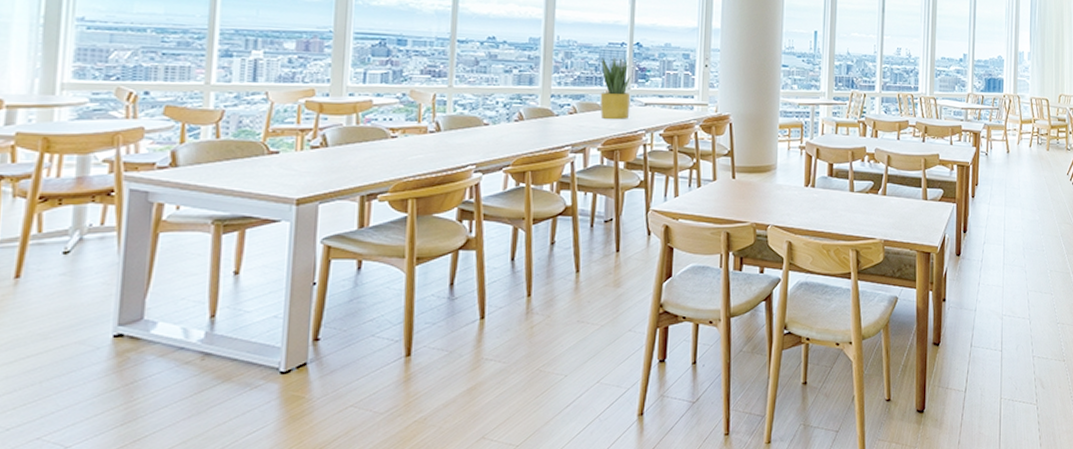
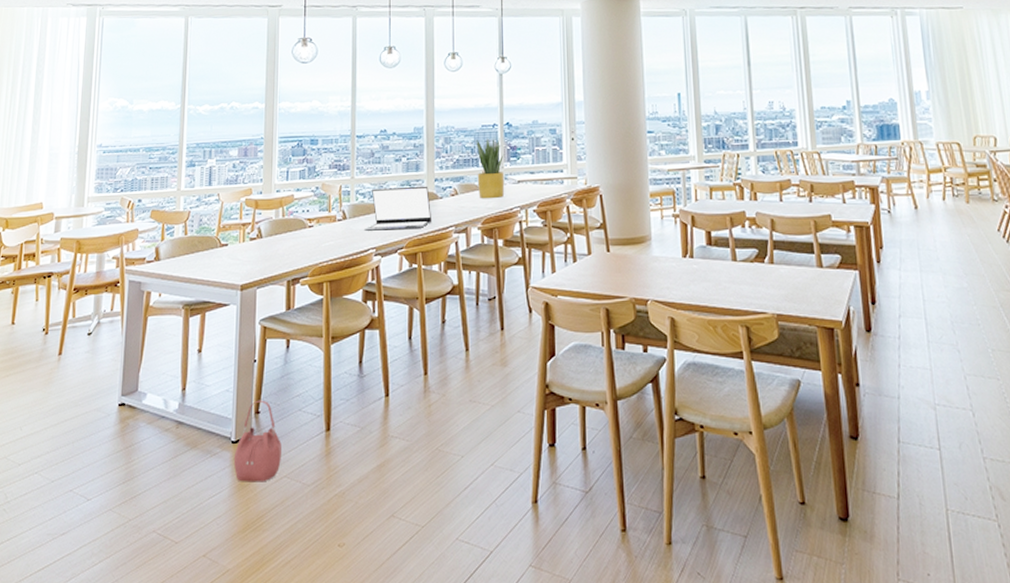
handbag: none [282,326,348,415] -> present [233,400,281,482]
laptop: none [463,100,546,146] -> present [364,186,432,231]

